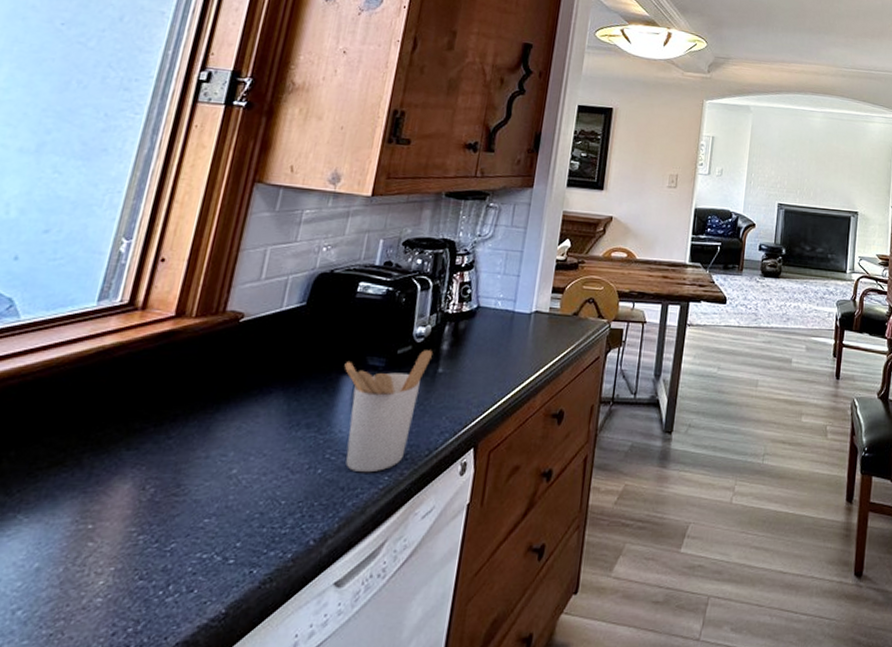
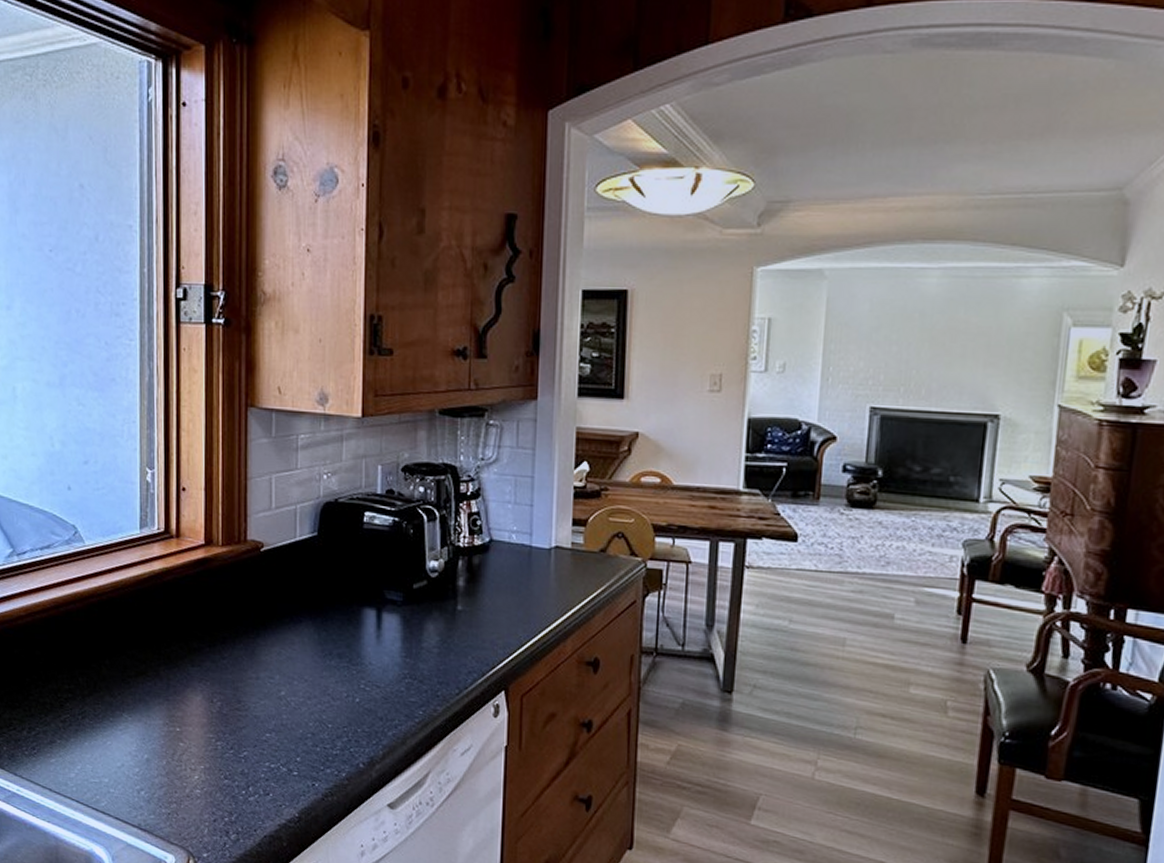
utensil holder: present [344,350,434,473] -> none [363,585,450,706]

